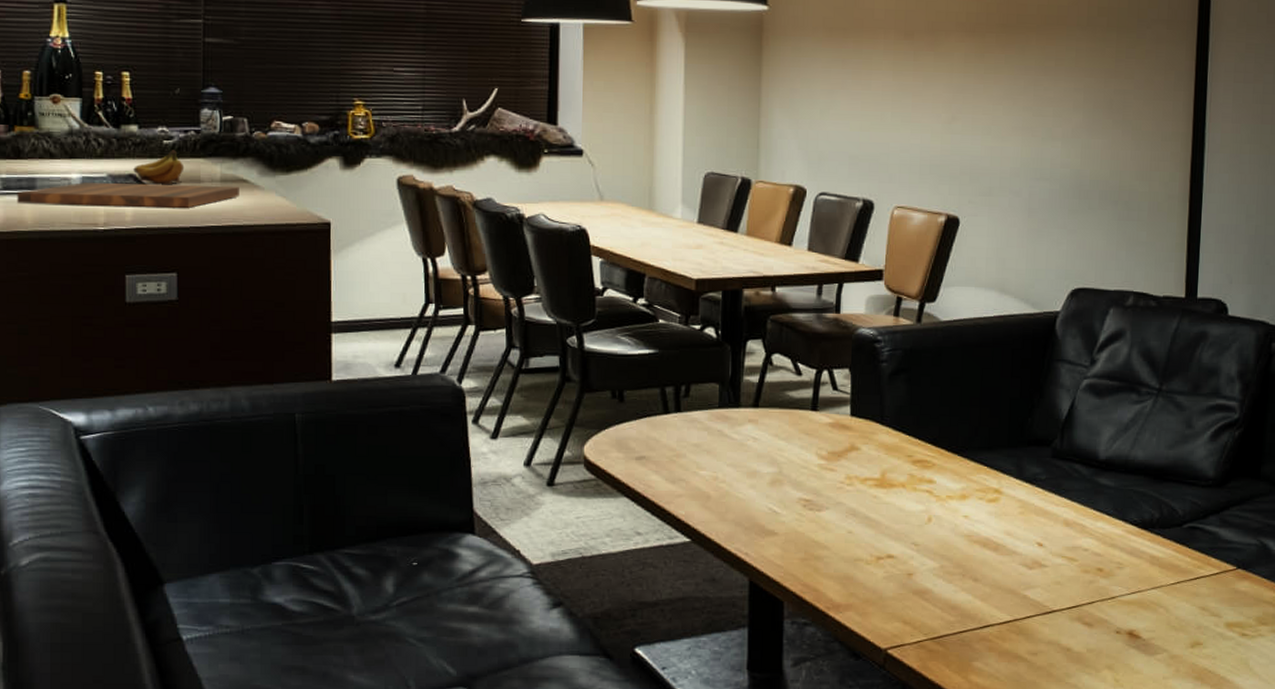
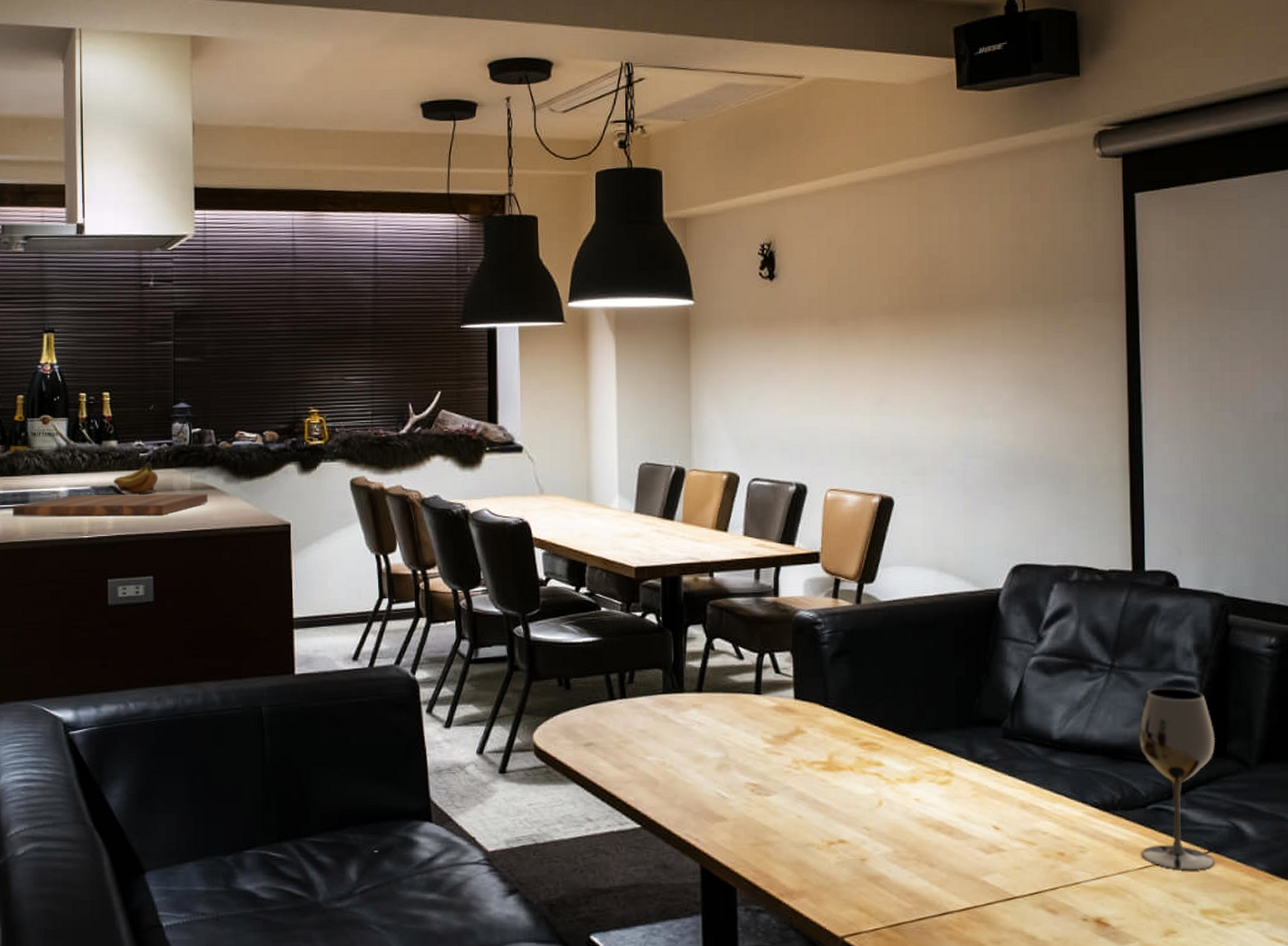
wineglass: none [1174,412,1252,585] -> present [1139,688,1216,870]

